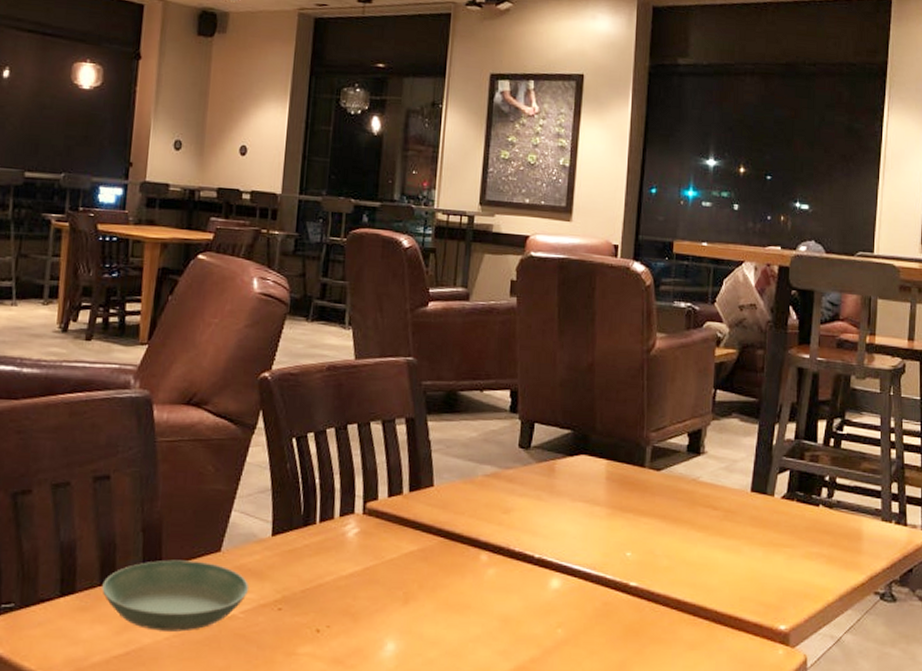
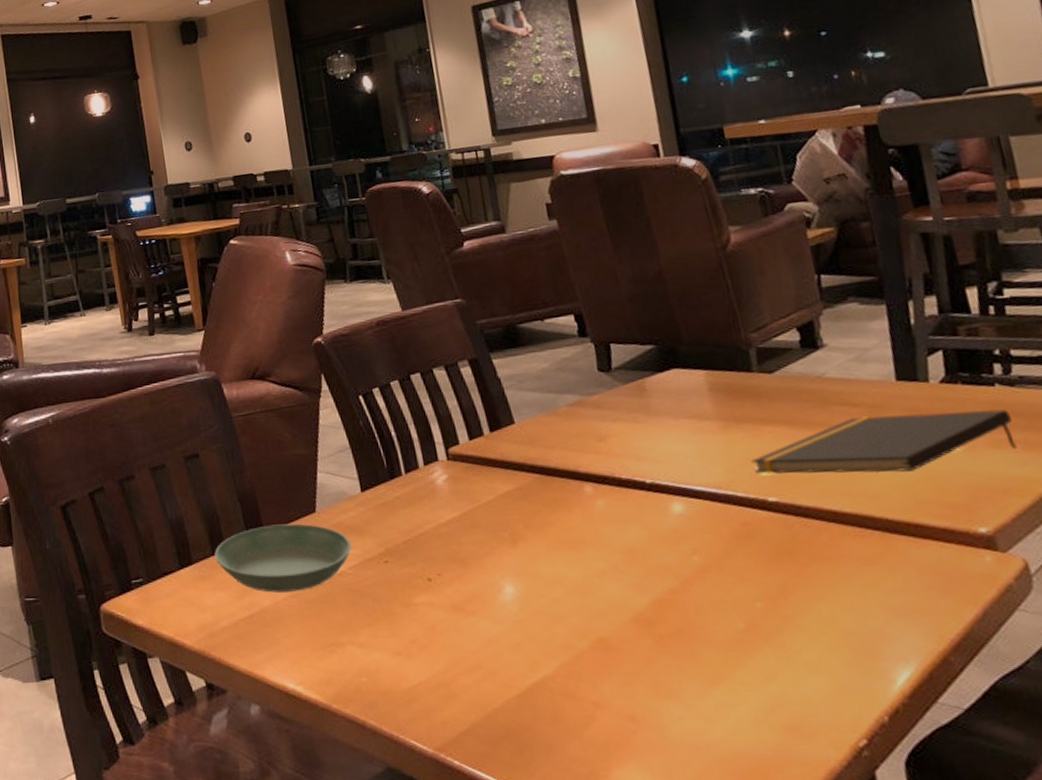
notepad: none [625,519,824,571] -> present [751,409,1017,474]

